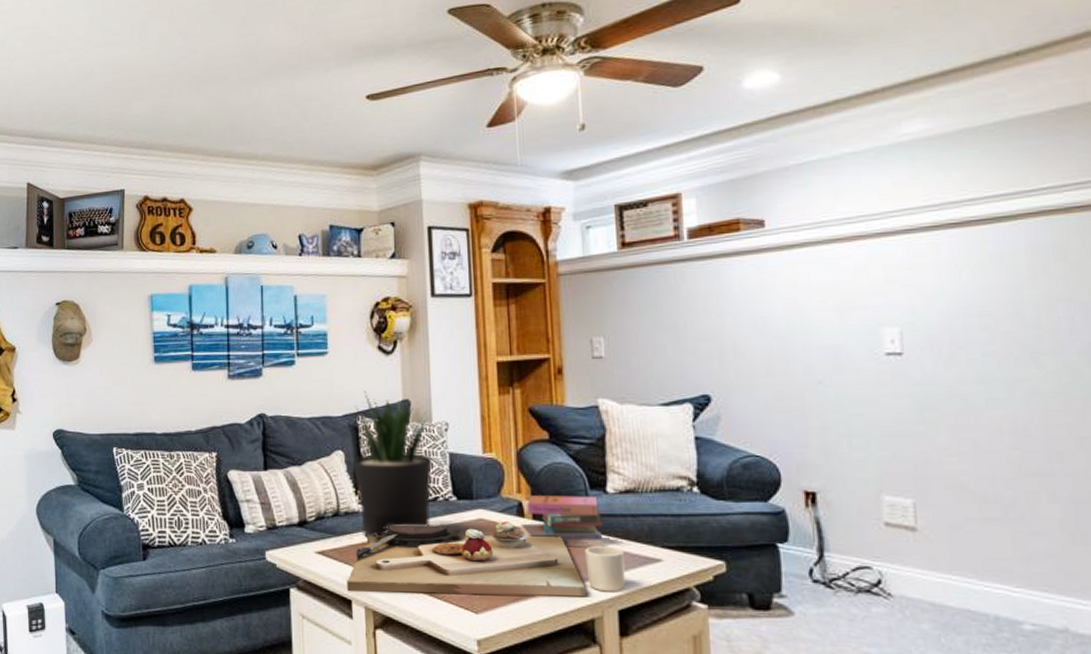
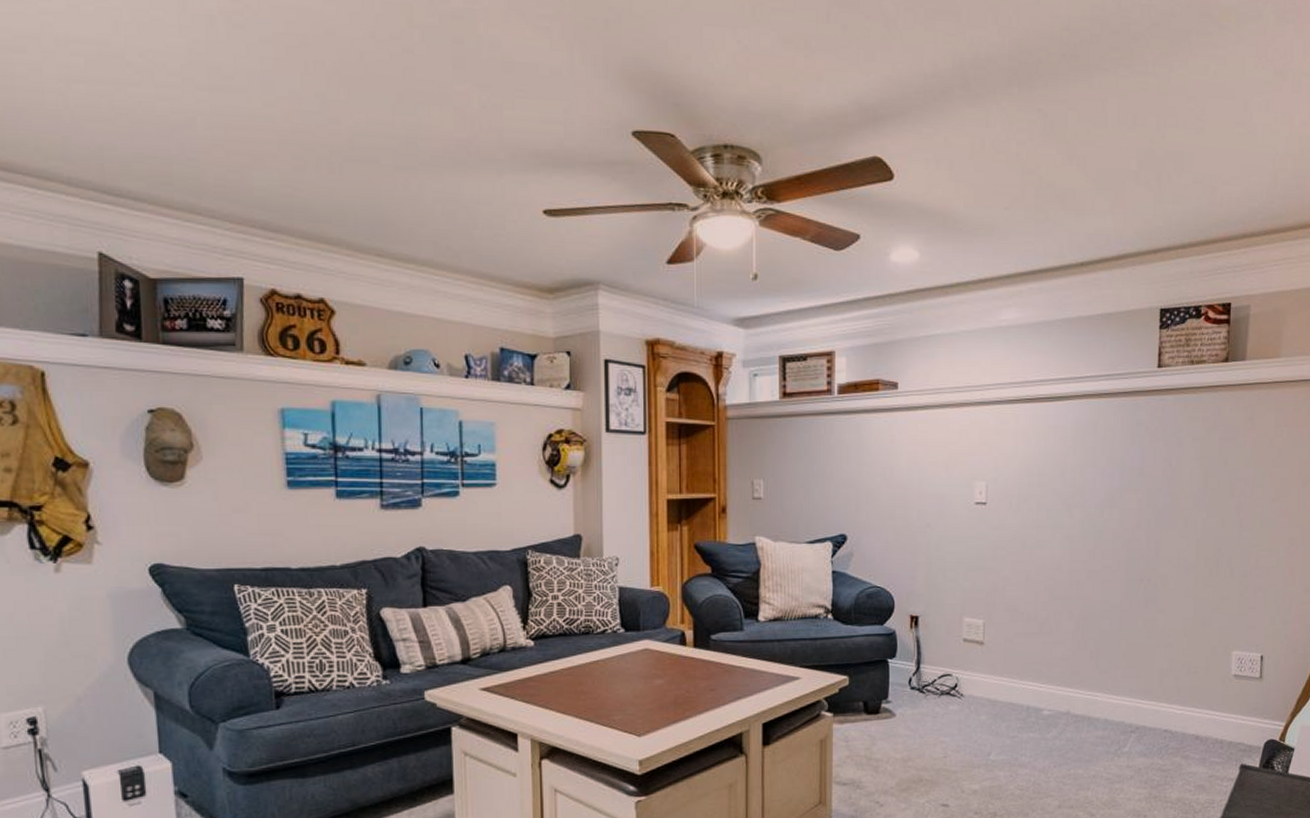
decorative tray: present [347,521,586,597] -> none [513,650,736,726]
planter: present [353,390,433,537] -> none [521,524,603,671]
books: present [520,495,603,547] -> none [682,624,754,670]
mug: present [585,545,626,592] -> none [738,667,771,708]

